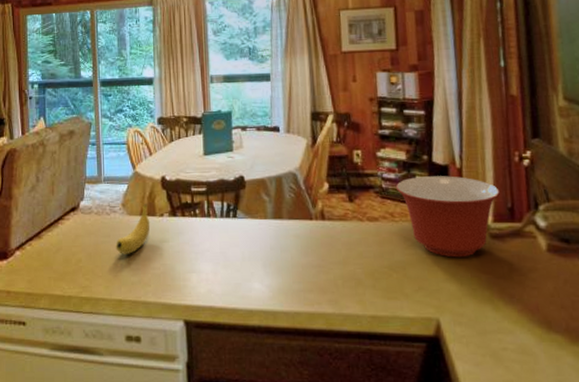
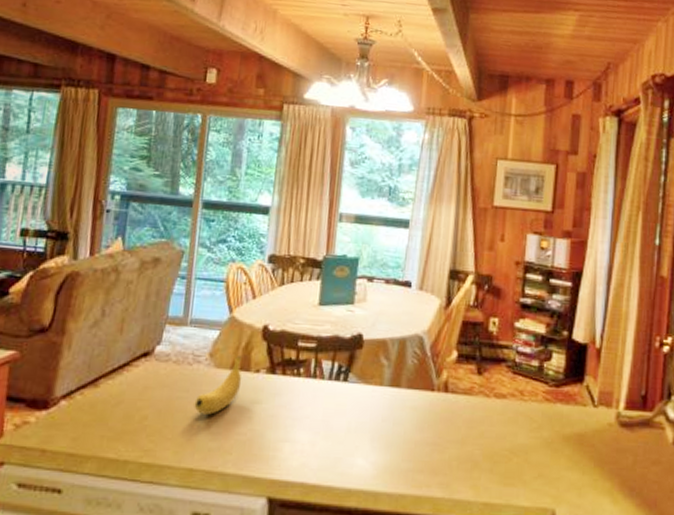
mixing bowl: present [395,176,500,258] -> none [529,353,636,445]

